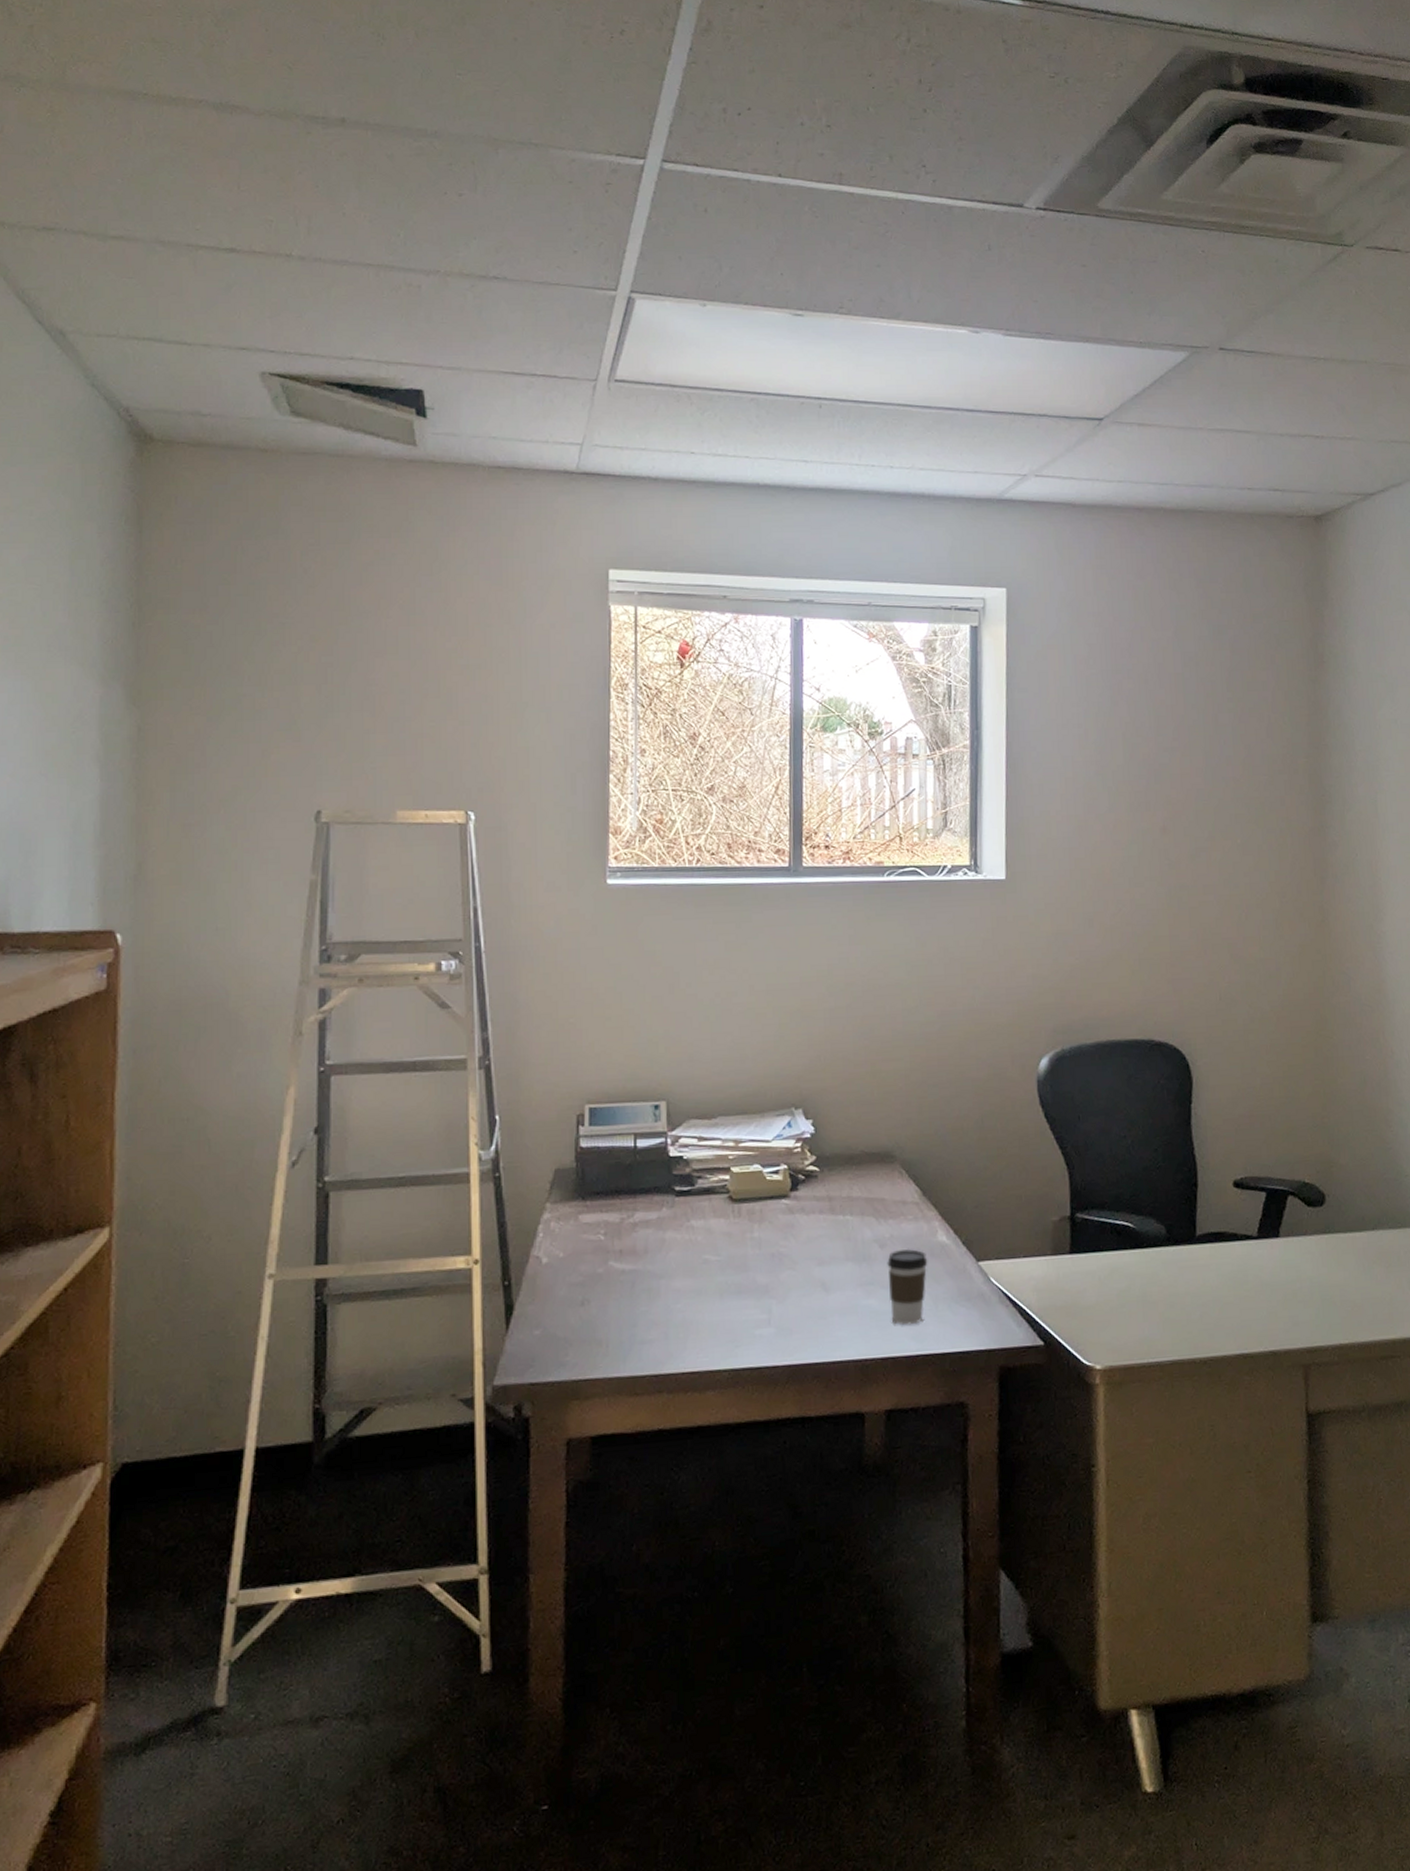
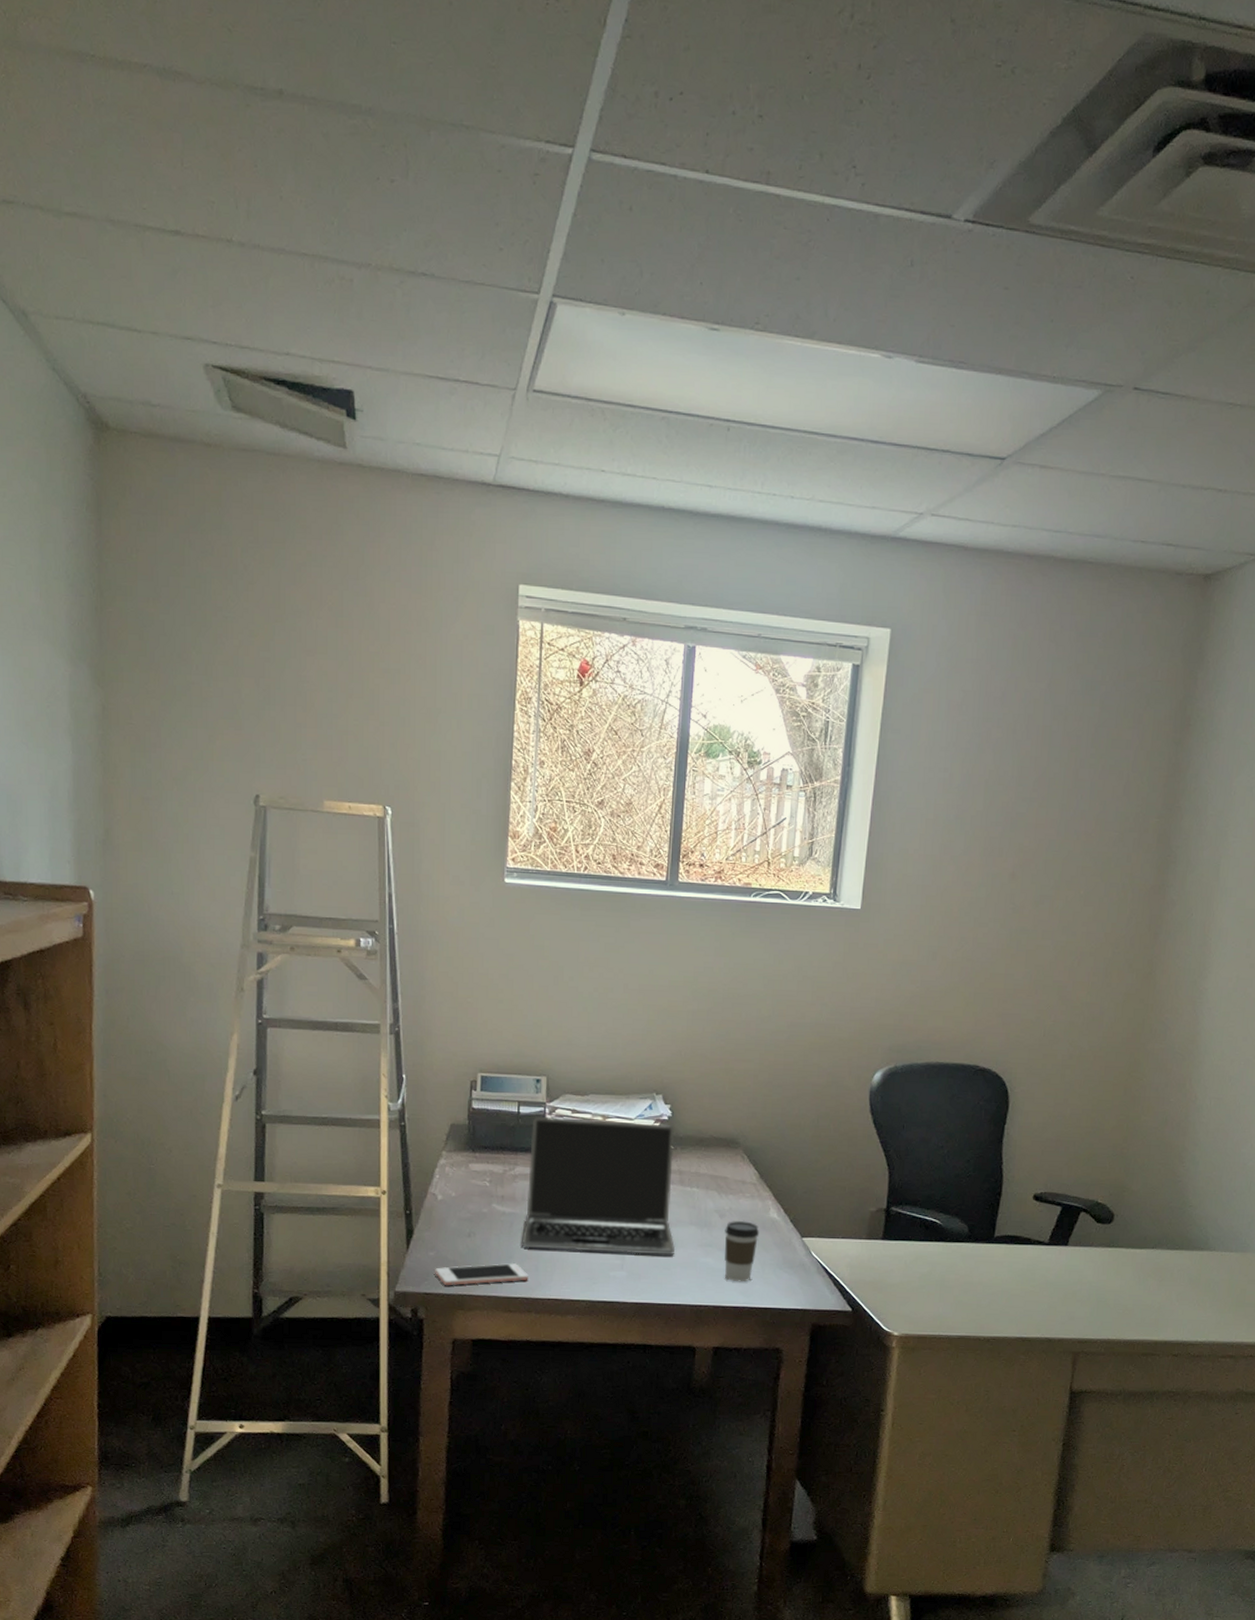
cell phone: none [542,1333,657,1372] -> present [435,1263,528,1286]
laptop: none [647,1144,830,1311] -> present [522,1117,675,1256]

